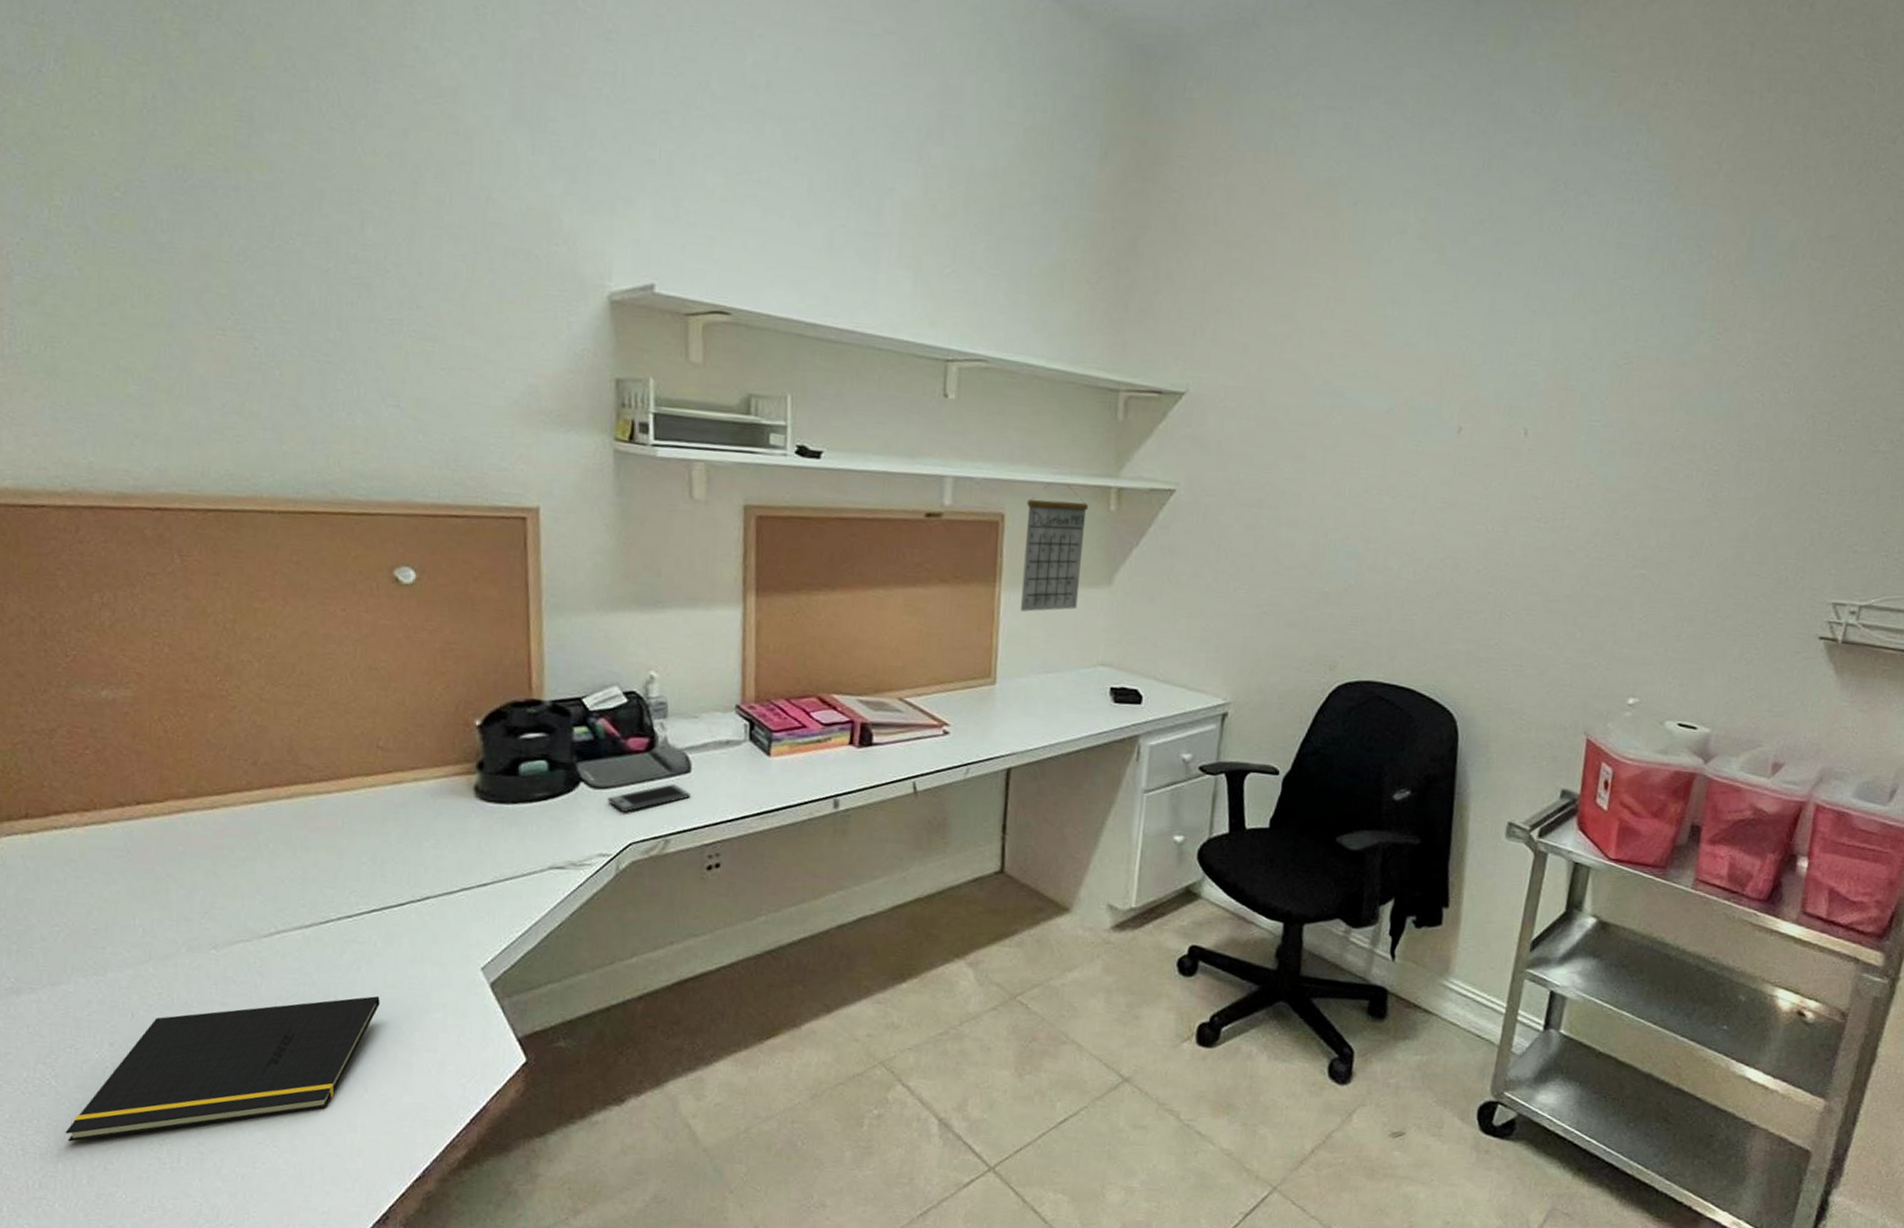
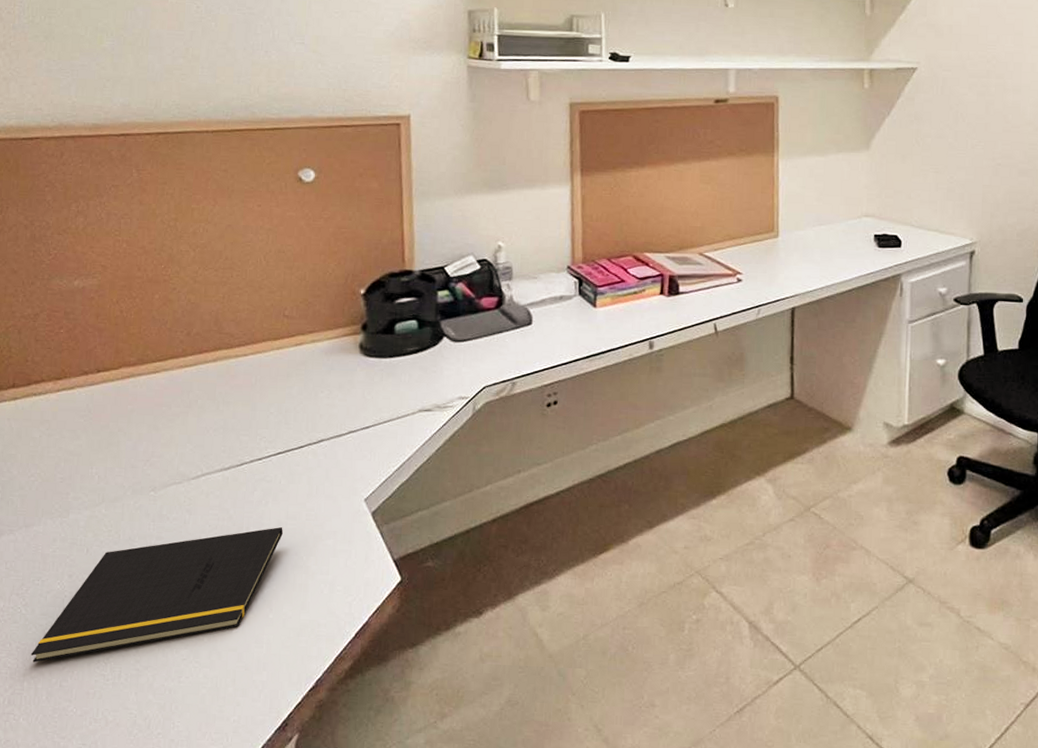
smartphone: present [608,784,690,813] -> none [465,335,532,361]
calendar: present [1020,485,1089,612] -> none [795,69,847,175]

